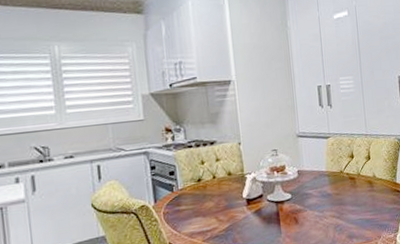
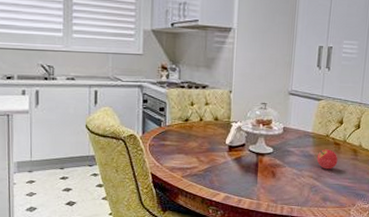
fruit: none [335,185,356,206] -> present [316,149,338,169]

